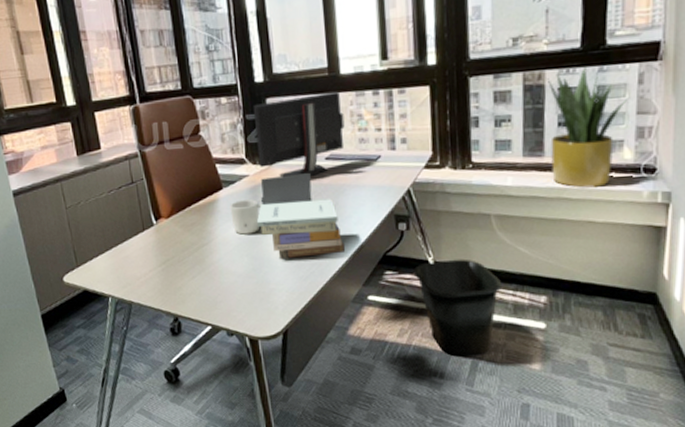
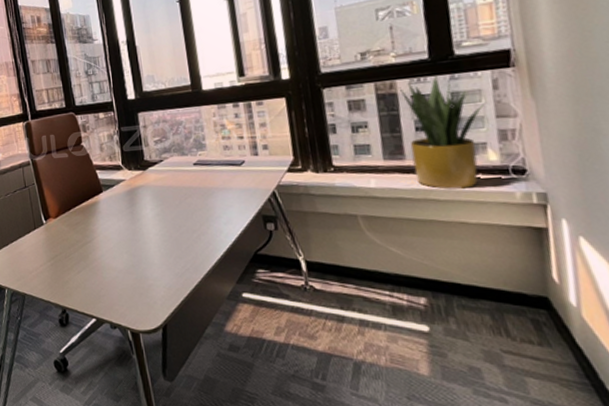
mug: present [230,199,262,235] -> none [109,201,138,233]
computer monitor: present [252,91,345,177] -> none [126,105,210,181]
books: present [256,198,346,258] -> none [133,200,218,255]
laptop computer: present [261,173,312,206] -> none [136,178,184,207]
waste bin: present [414,259,503,356] -> none [286,258,378,357]

